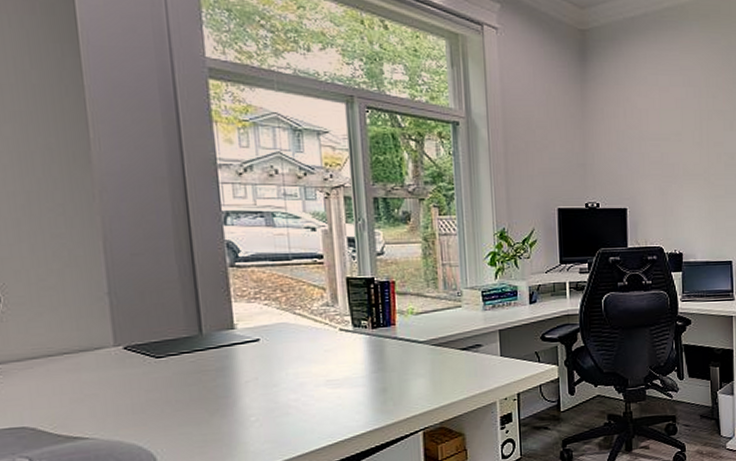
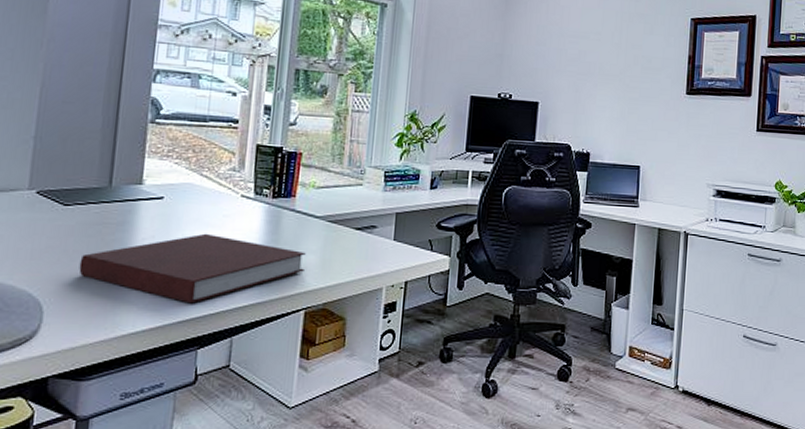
notebook: none [185,369,416,438] -> present [79,233,306,304]

